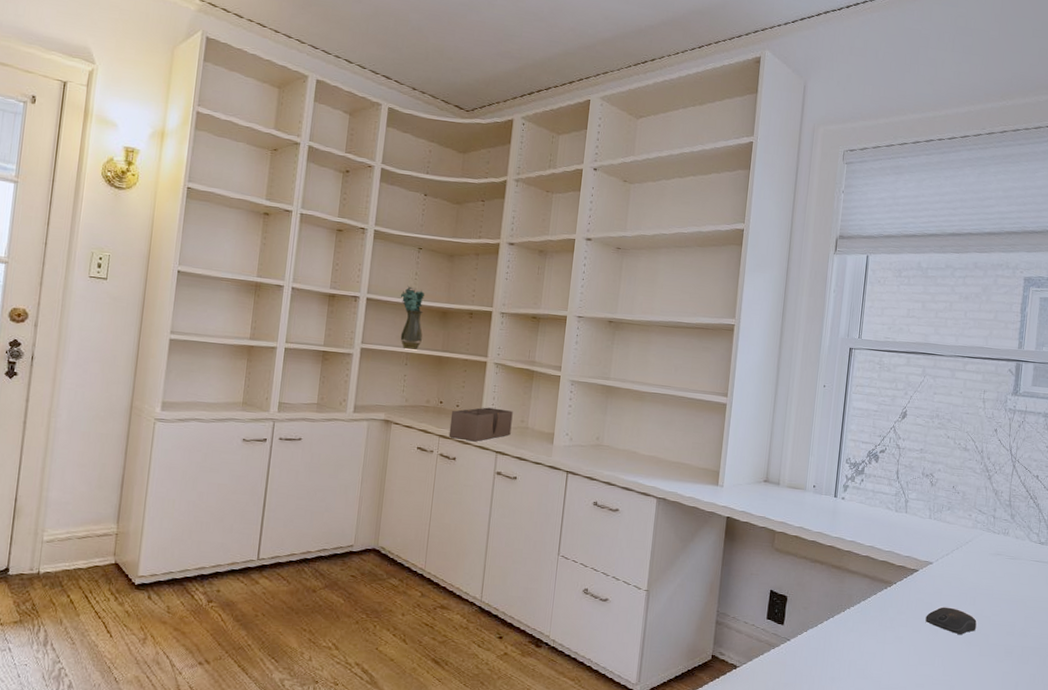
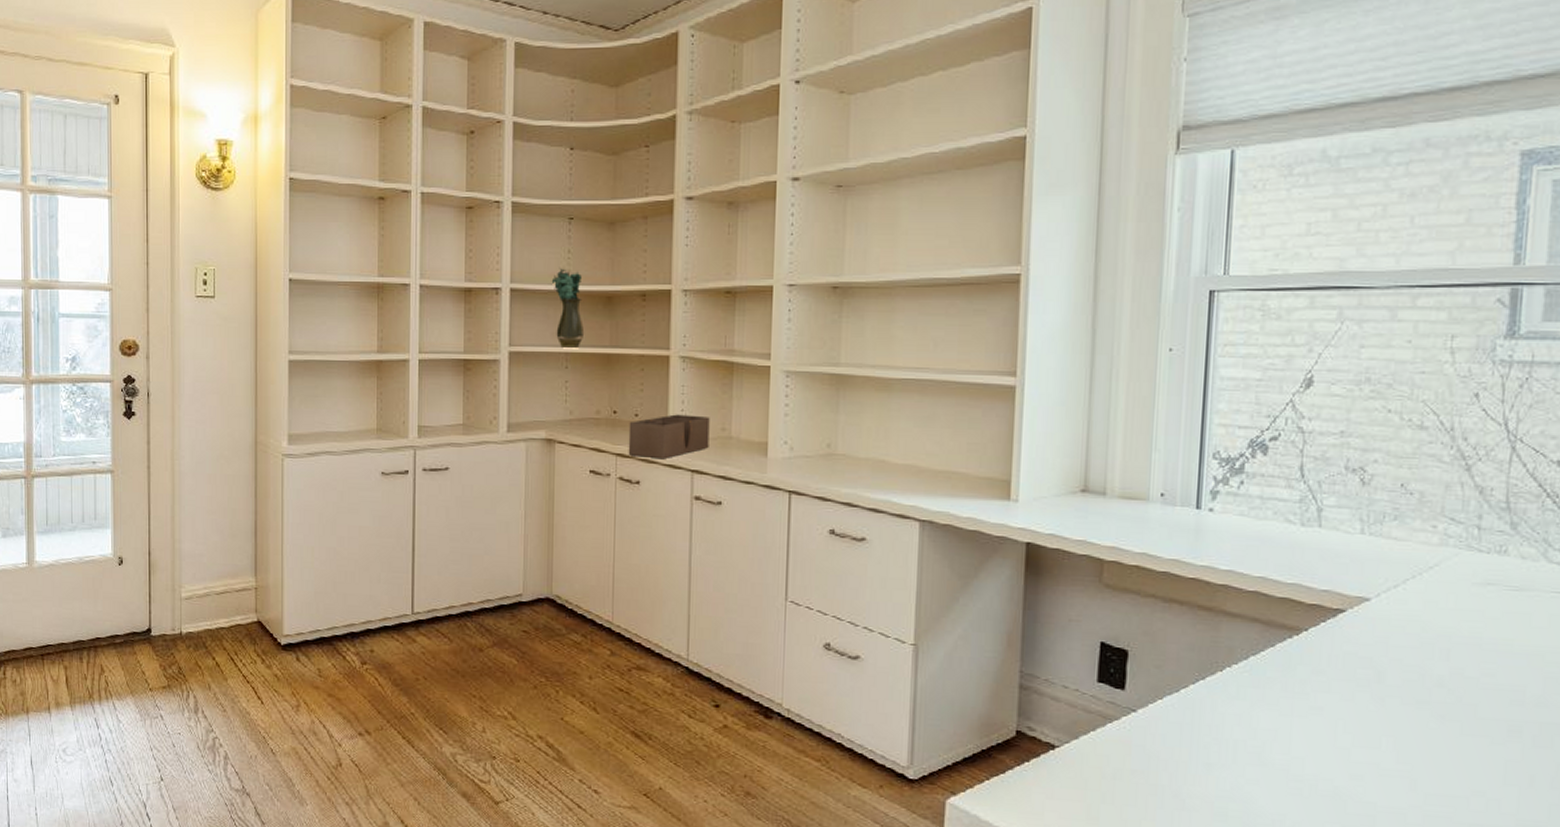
computer mouse: present [925,607,977,634] -> none [1361,663,1454,704]

